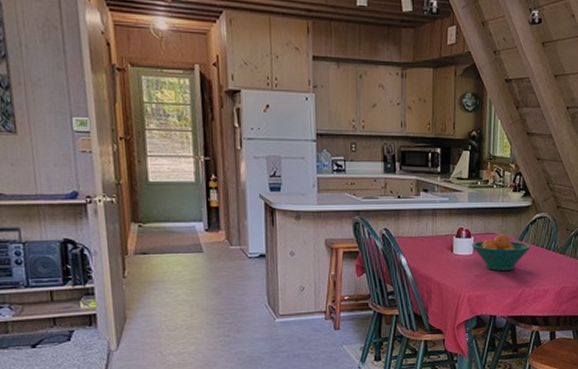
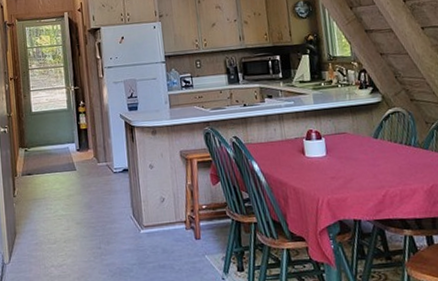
fruit bowl: present [471,234,531,271] -> none [323,133,388,172]

